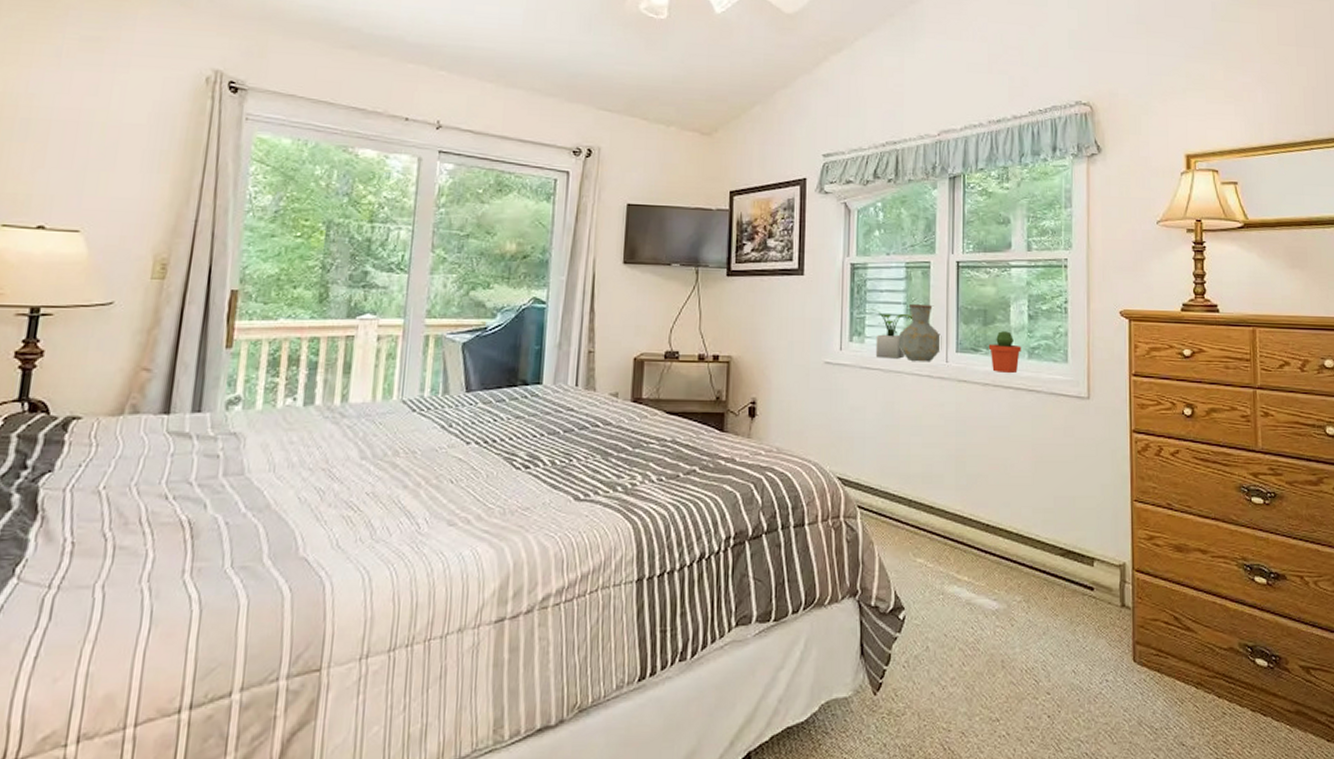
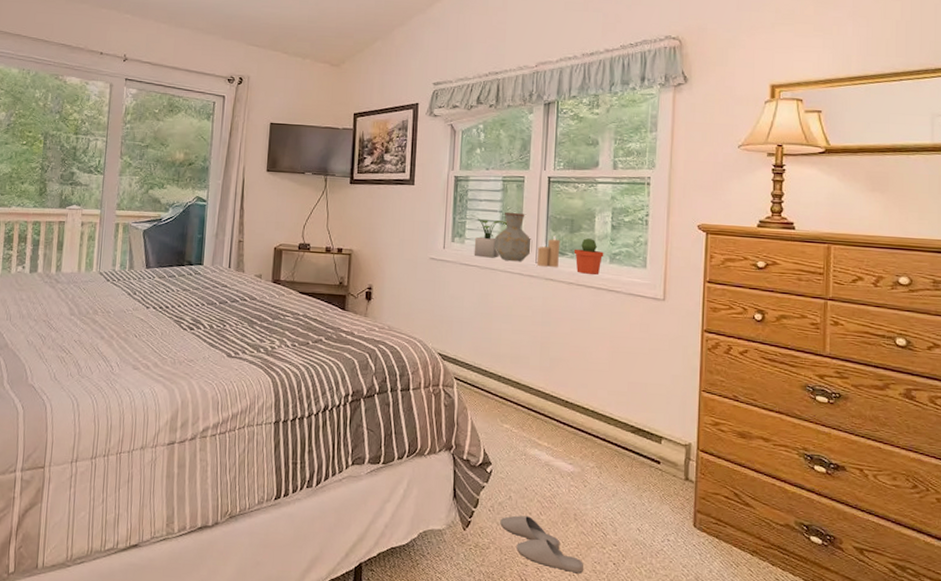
slippers: none [917,669,1014,734] -> present [500,515,583,574]
candle: none [947,329,973,367] -> present [536,235,561,268]

